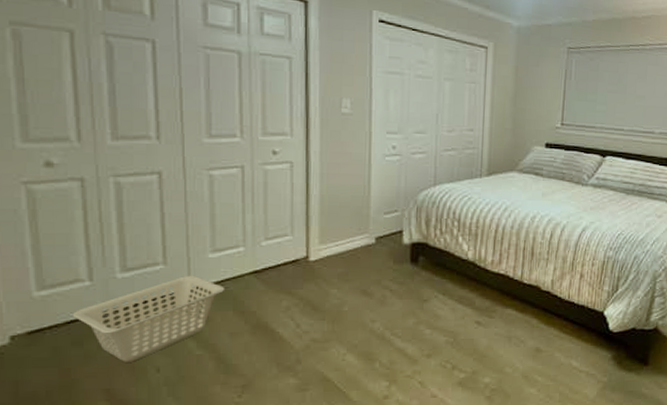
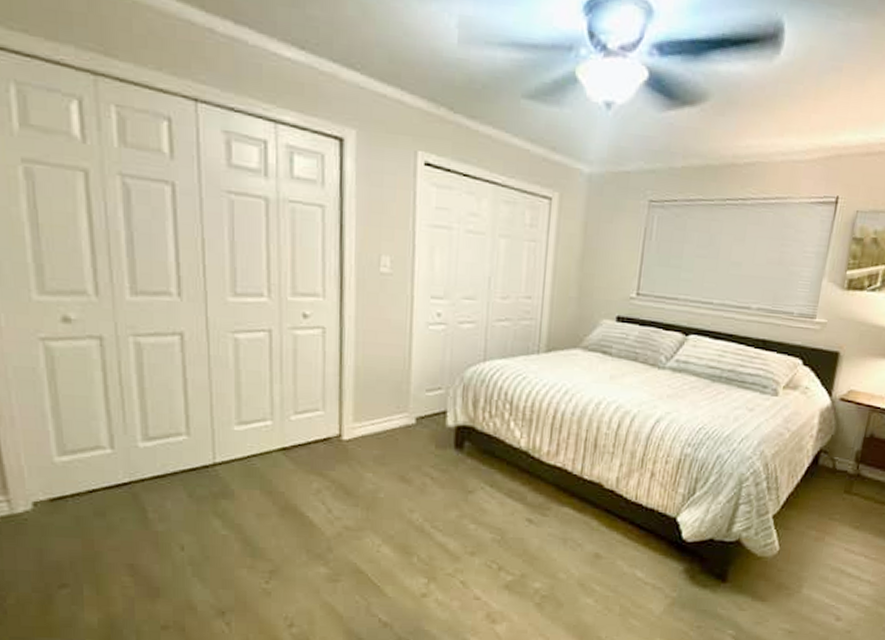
laundry basket: present [72,275,225,362] -> none [93,448,252,538]

